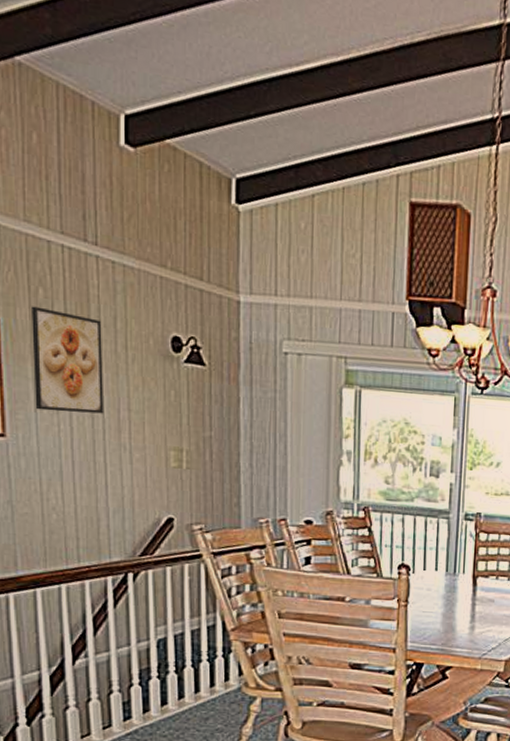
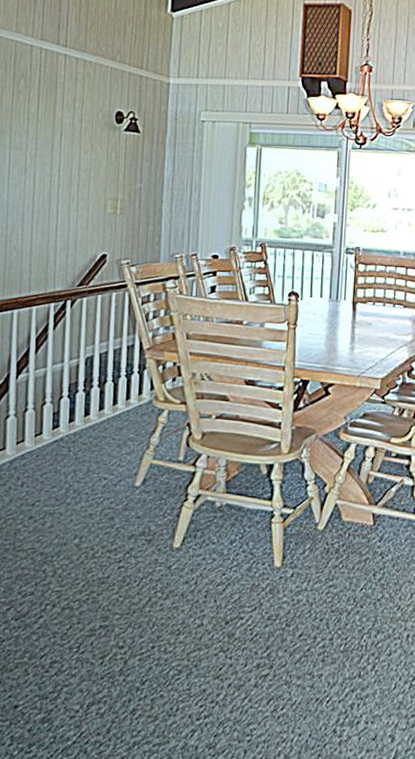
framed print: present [32,306,104,414] -> none [9,93,65,172]

